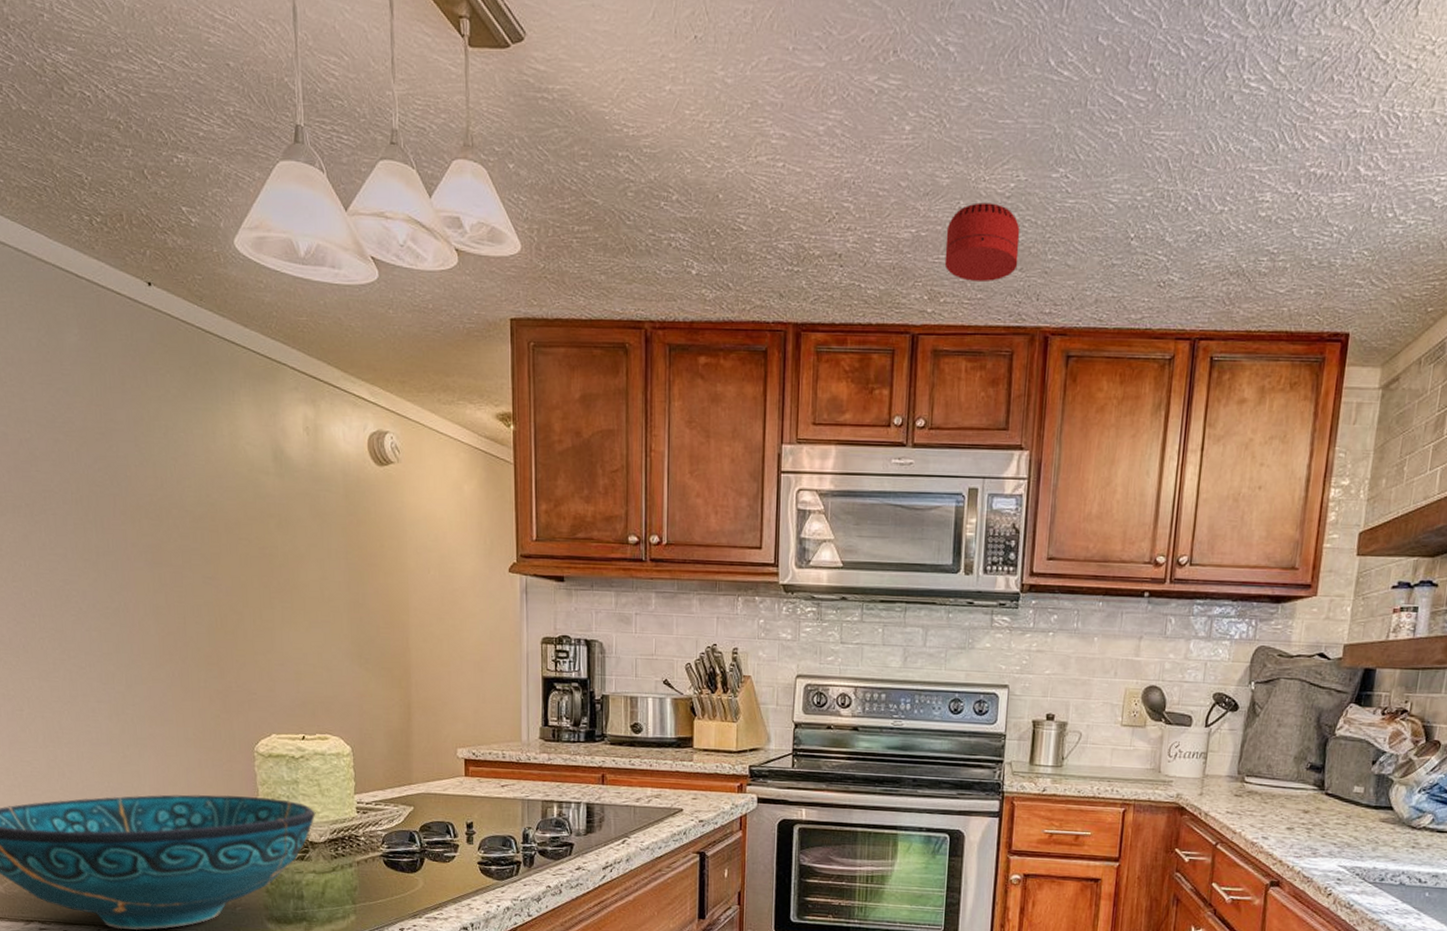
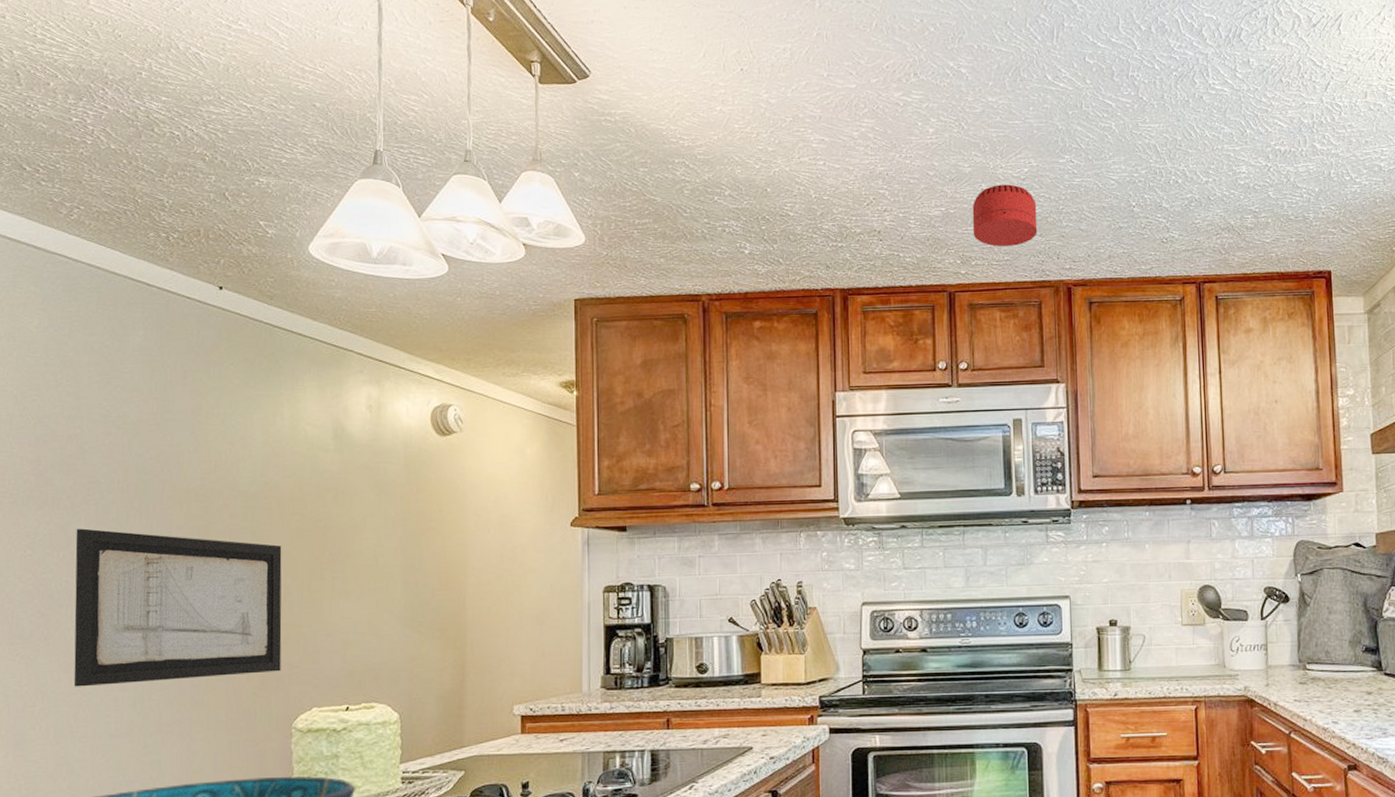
wall art: none [38,538,240,697] -> present [73,528,282,687]

